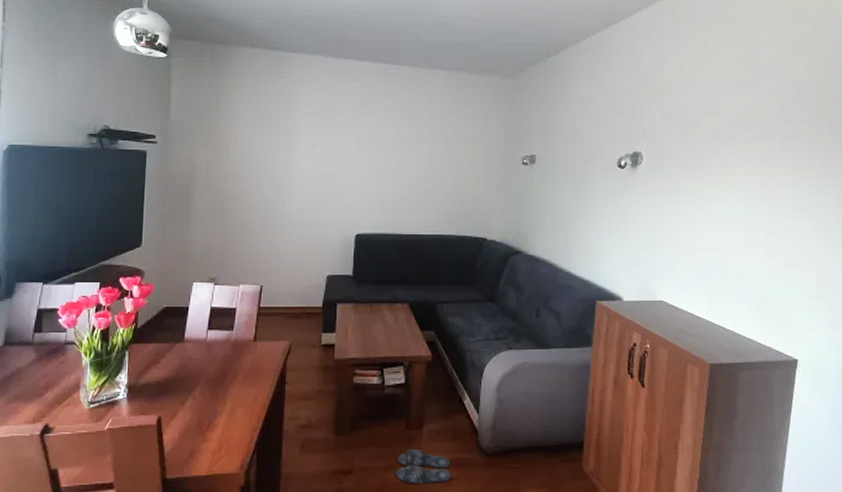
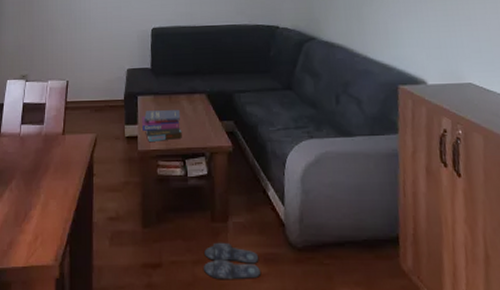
books: none [339,319,381,350] -> present [141,110,182,141]

